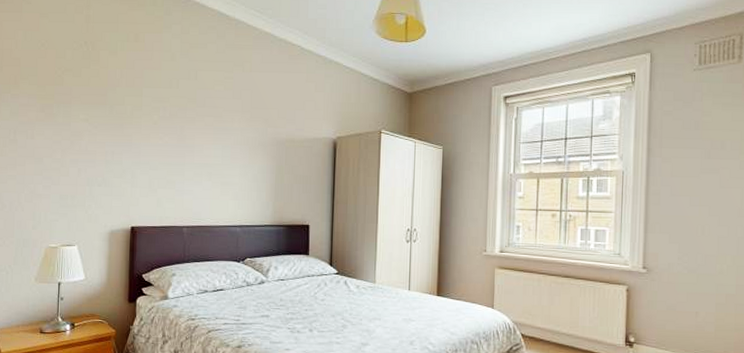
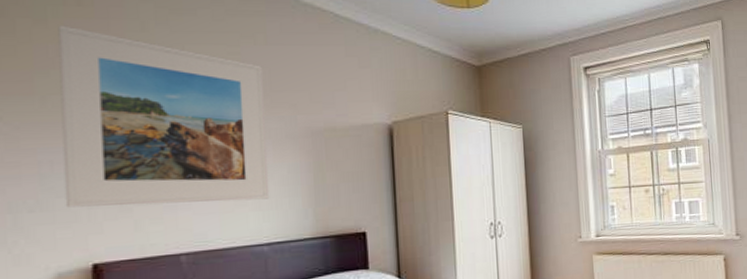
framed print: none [118,56,247,192] -> present [58,25,270,208]

